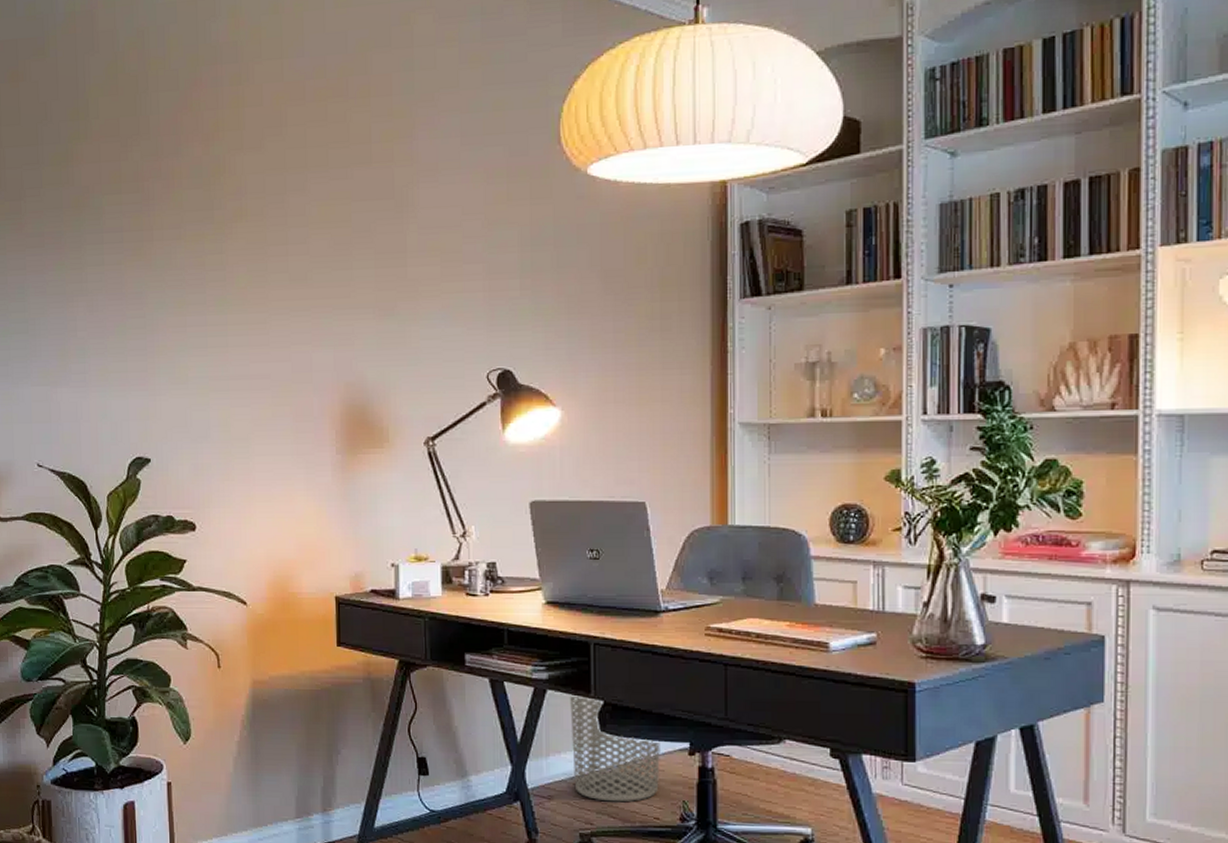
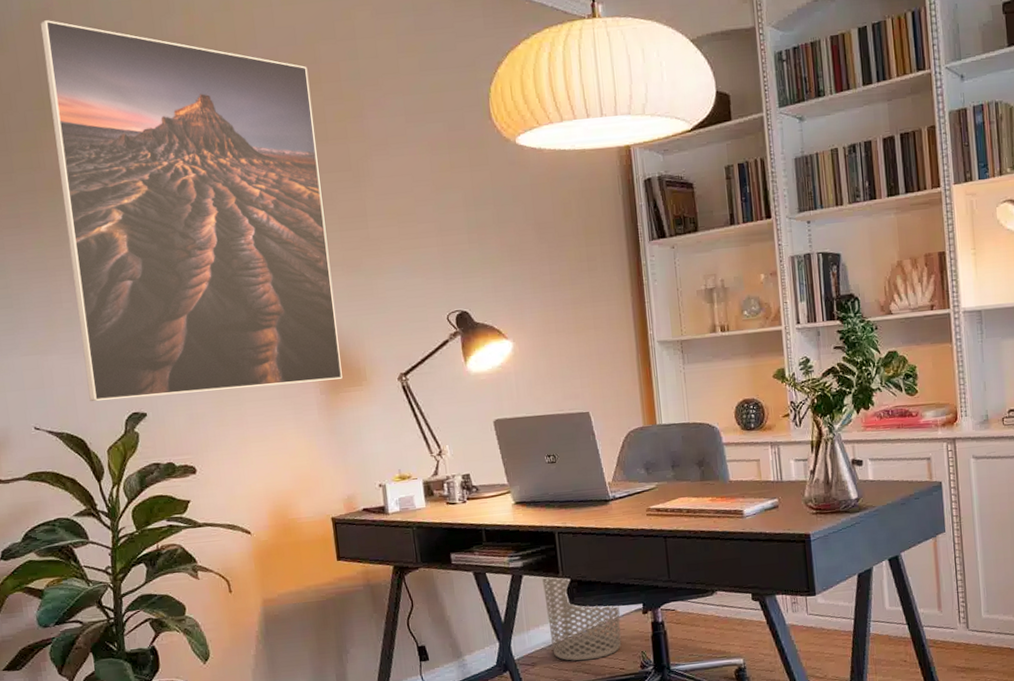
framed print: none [82,23,362,442] -> present [40,20,343,401]

